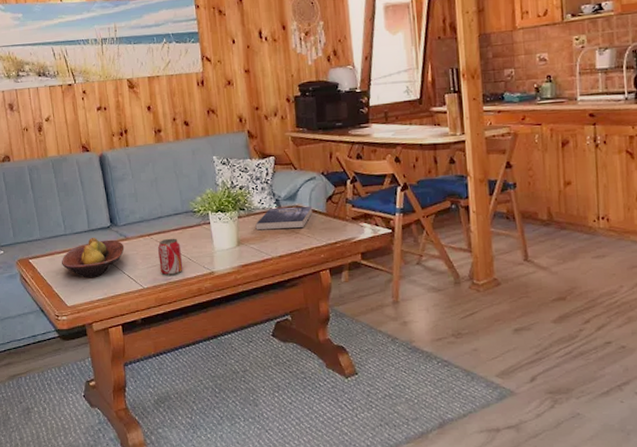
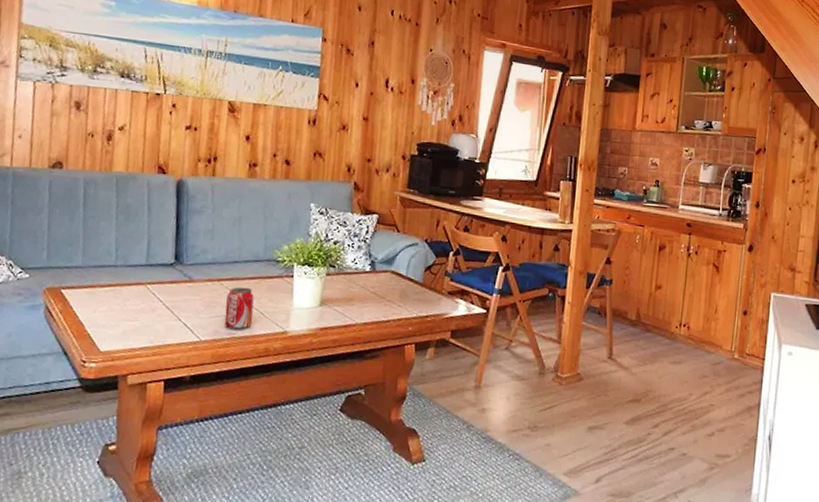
fruit bowl: present [62,238,125,279] -> none [103,274,187,321]
book: present [255,207,313,231] -> none [343,270,409,295]

